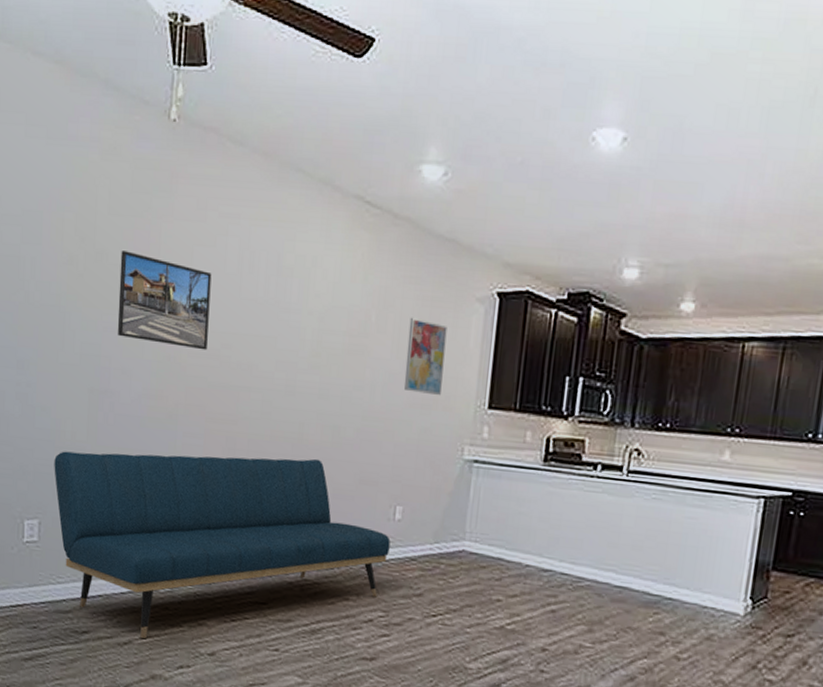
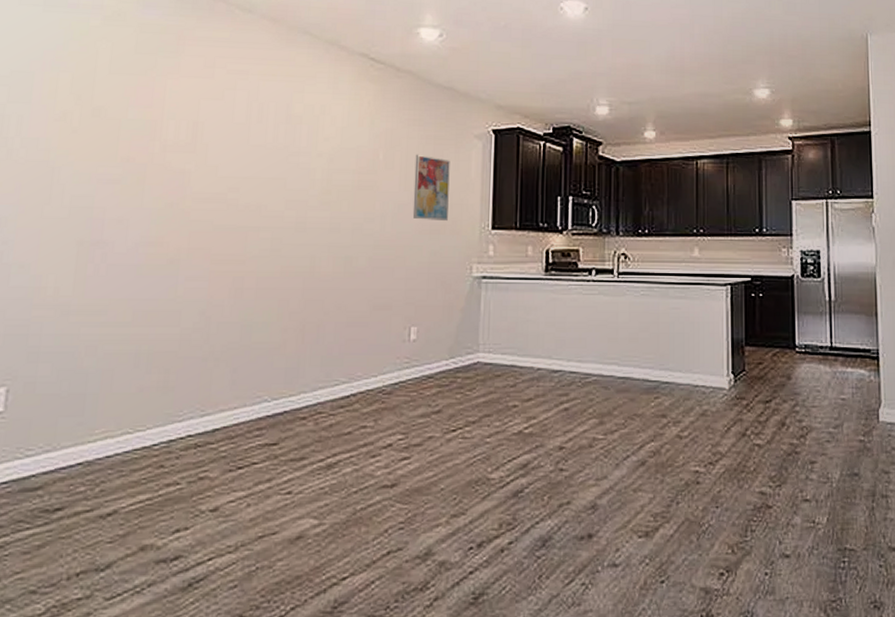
sofa: present [54,451,391,639] -> none [29,290,407,506]
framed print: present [117,251,212,350] -> none [113,106,219,195]

